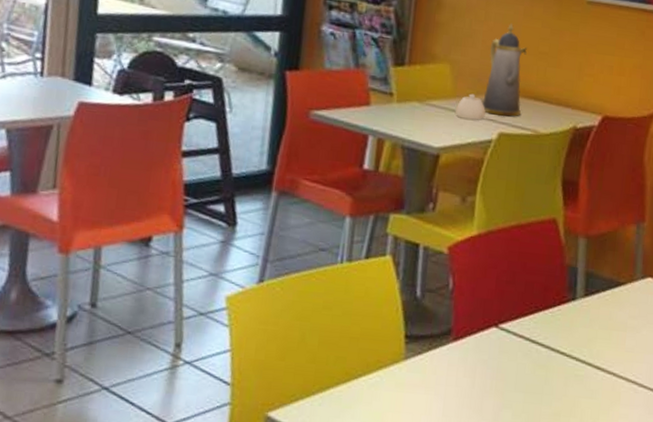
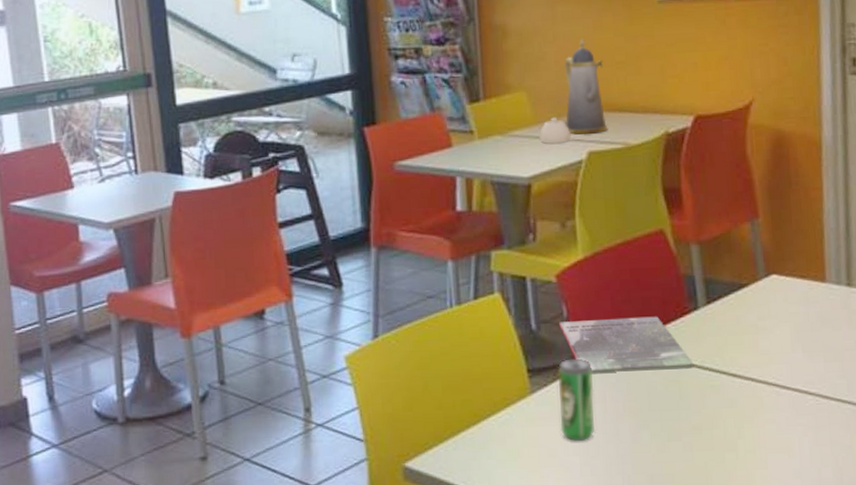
beverage can: none [427,330,467,413] -> present [557,358,596,441]
magazine: none [442,293,563,355] -> present [558,316,694,373]

